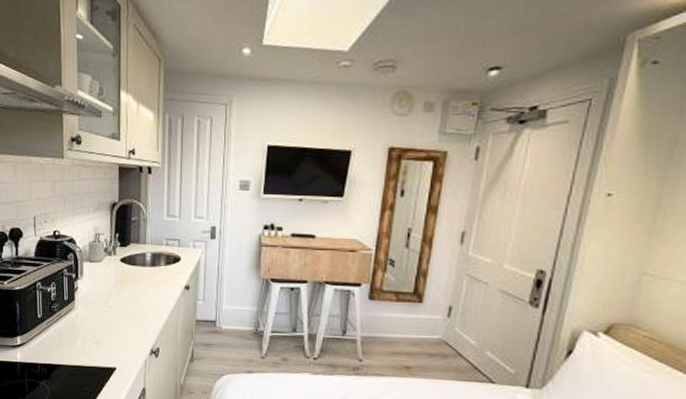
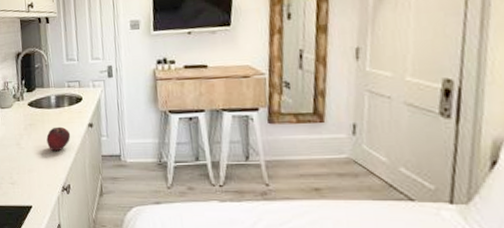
fruit: none [138,286,165,312] -> present [46,126,71,151]

